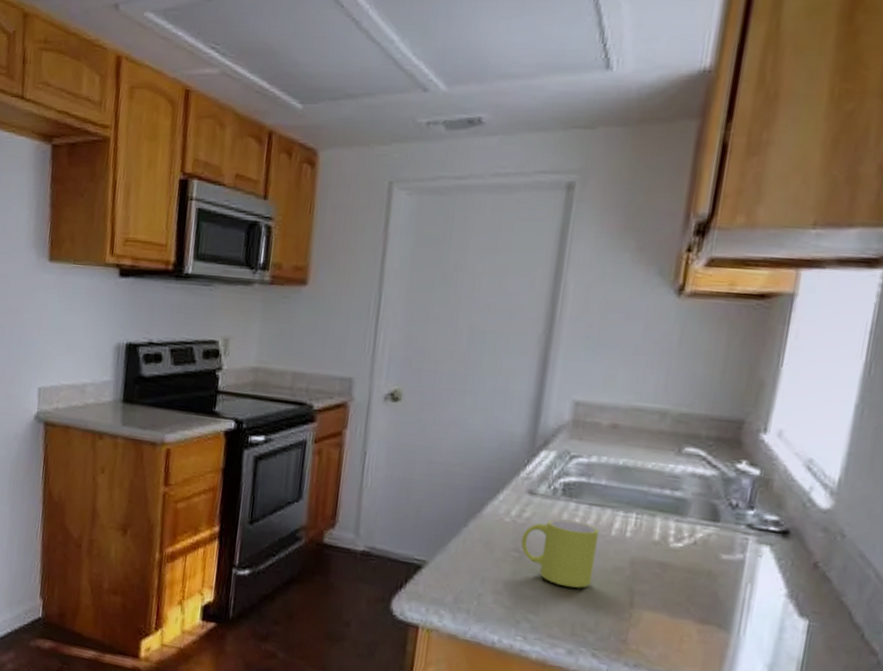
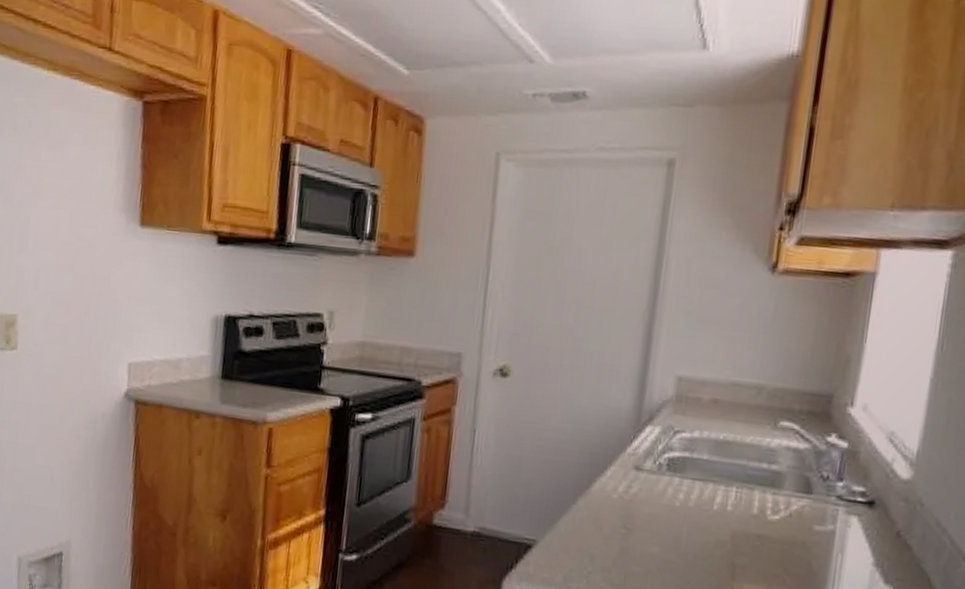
mug: present [520,518,599,589] -> none [628,494,702,564]

